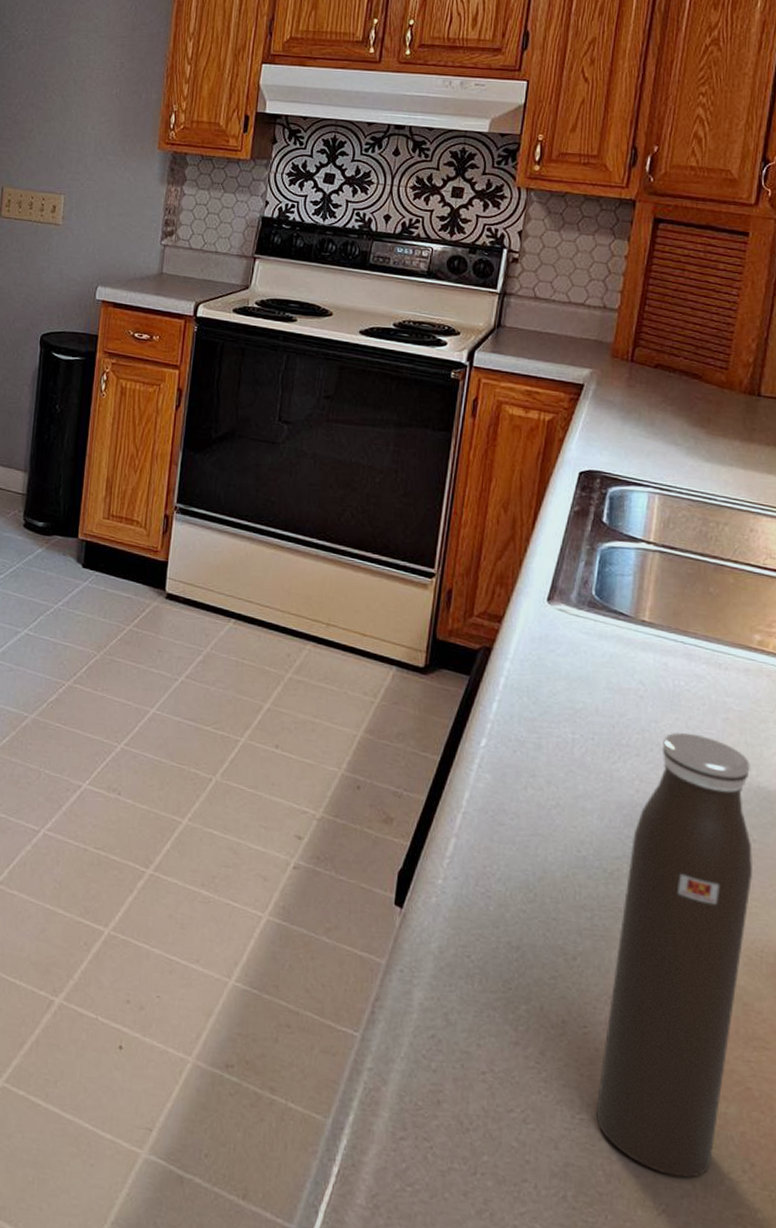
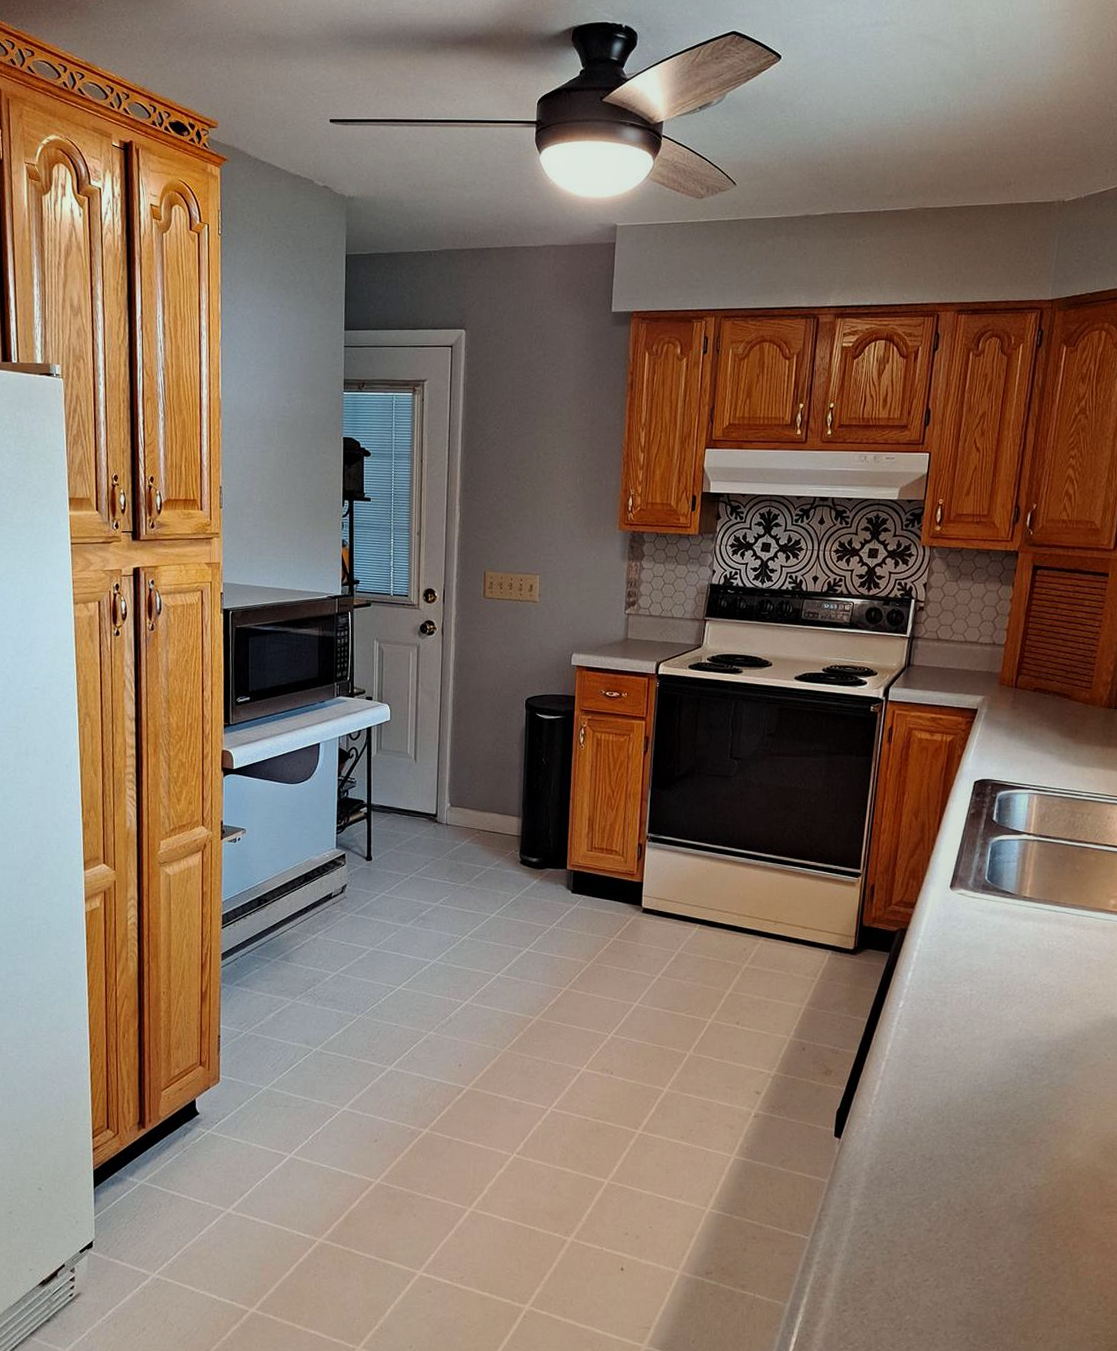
water bottle: present [595,732,754,1178] -> none [990,981,1108,1313]

